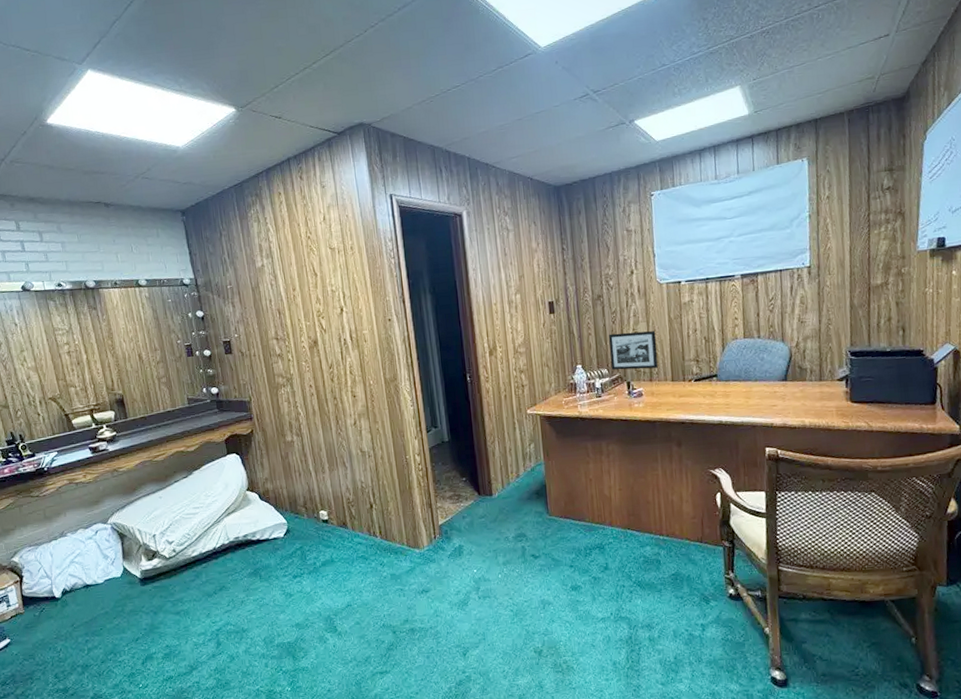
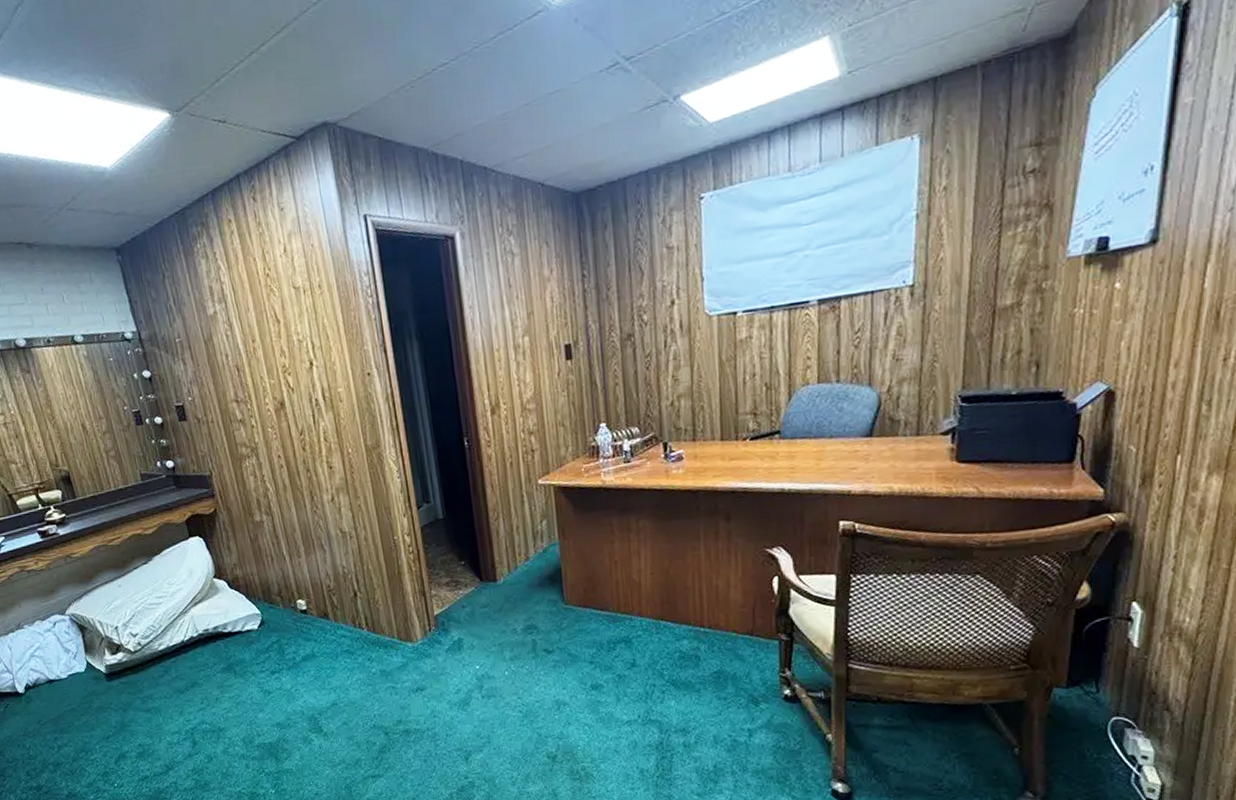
picture frame: present [608,331,658,370] -> none [640,377,704,429]

